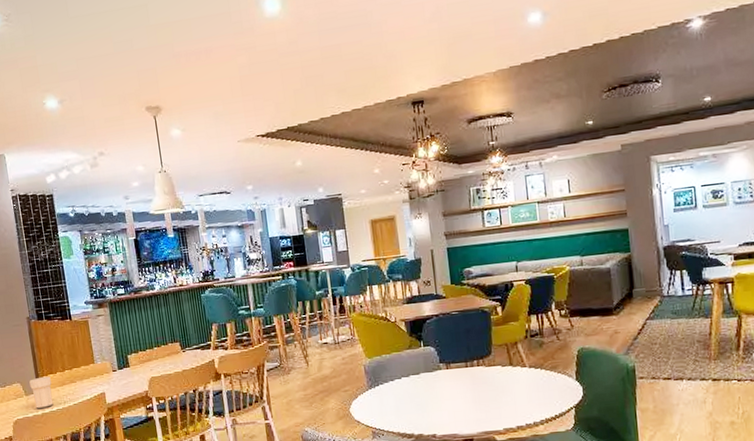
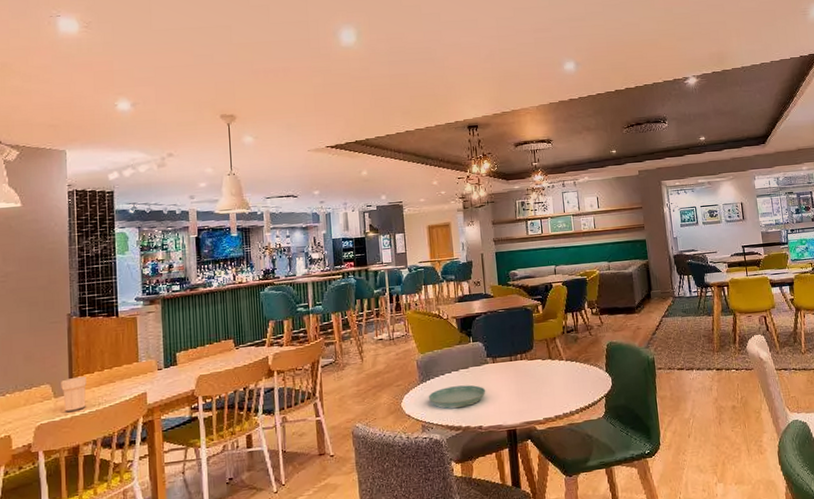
saucer: none [377,391,440,416] -> present [428,384,486,409]

